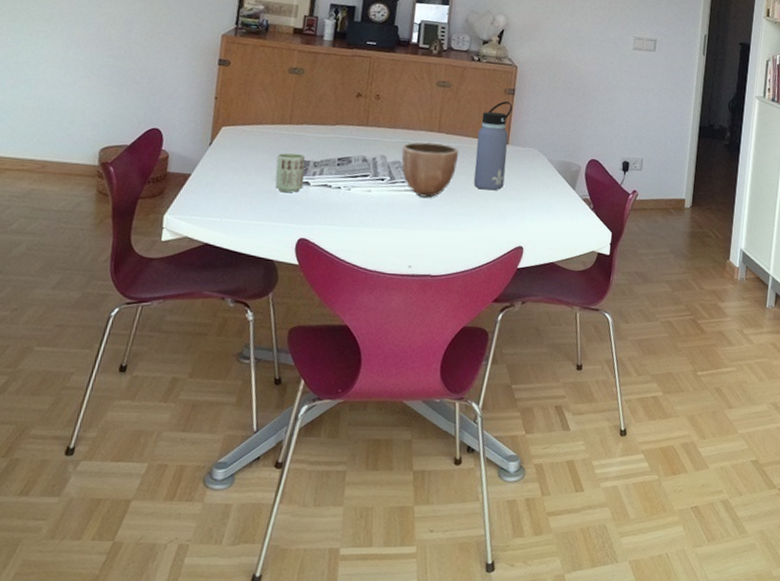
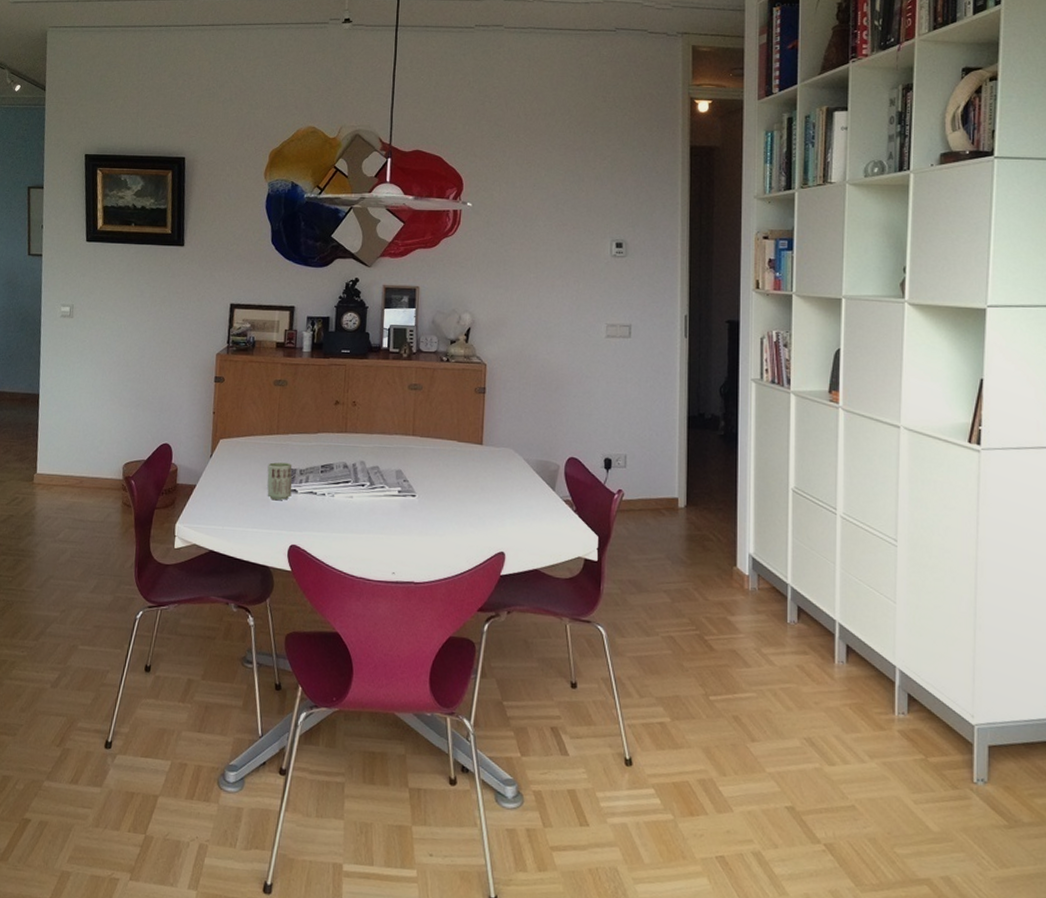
decorative bowl: present [401,142,459,198] -> none [379,446,434,503]
water bottle: present [474,101,513,191] -> none [450,401,484,494]

